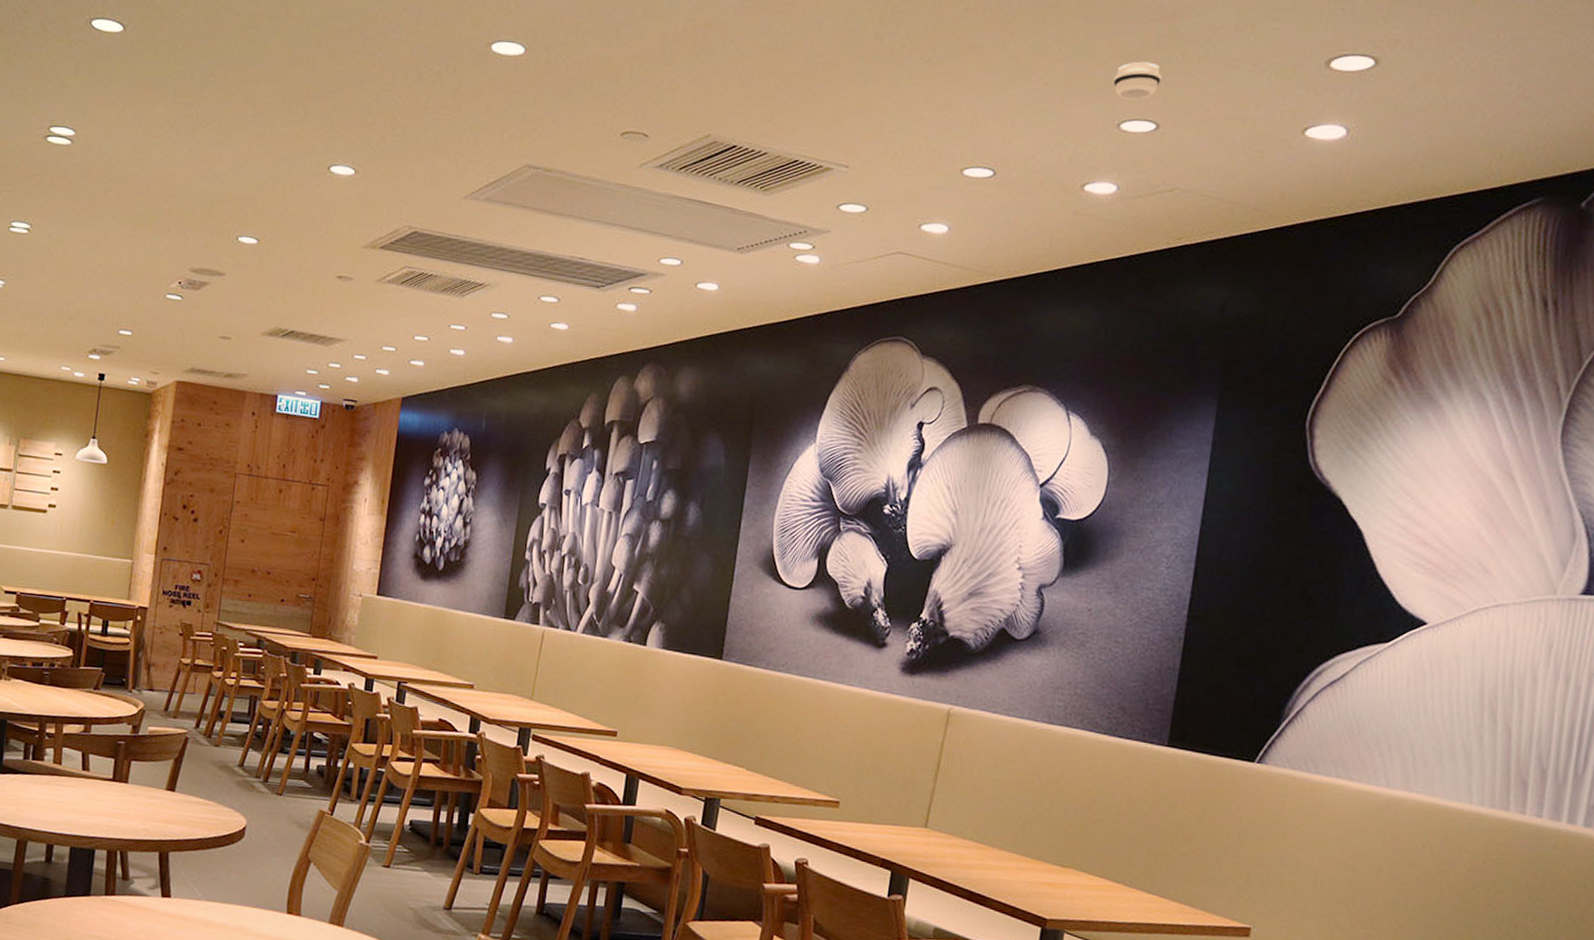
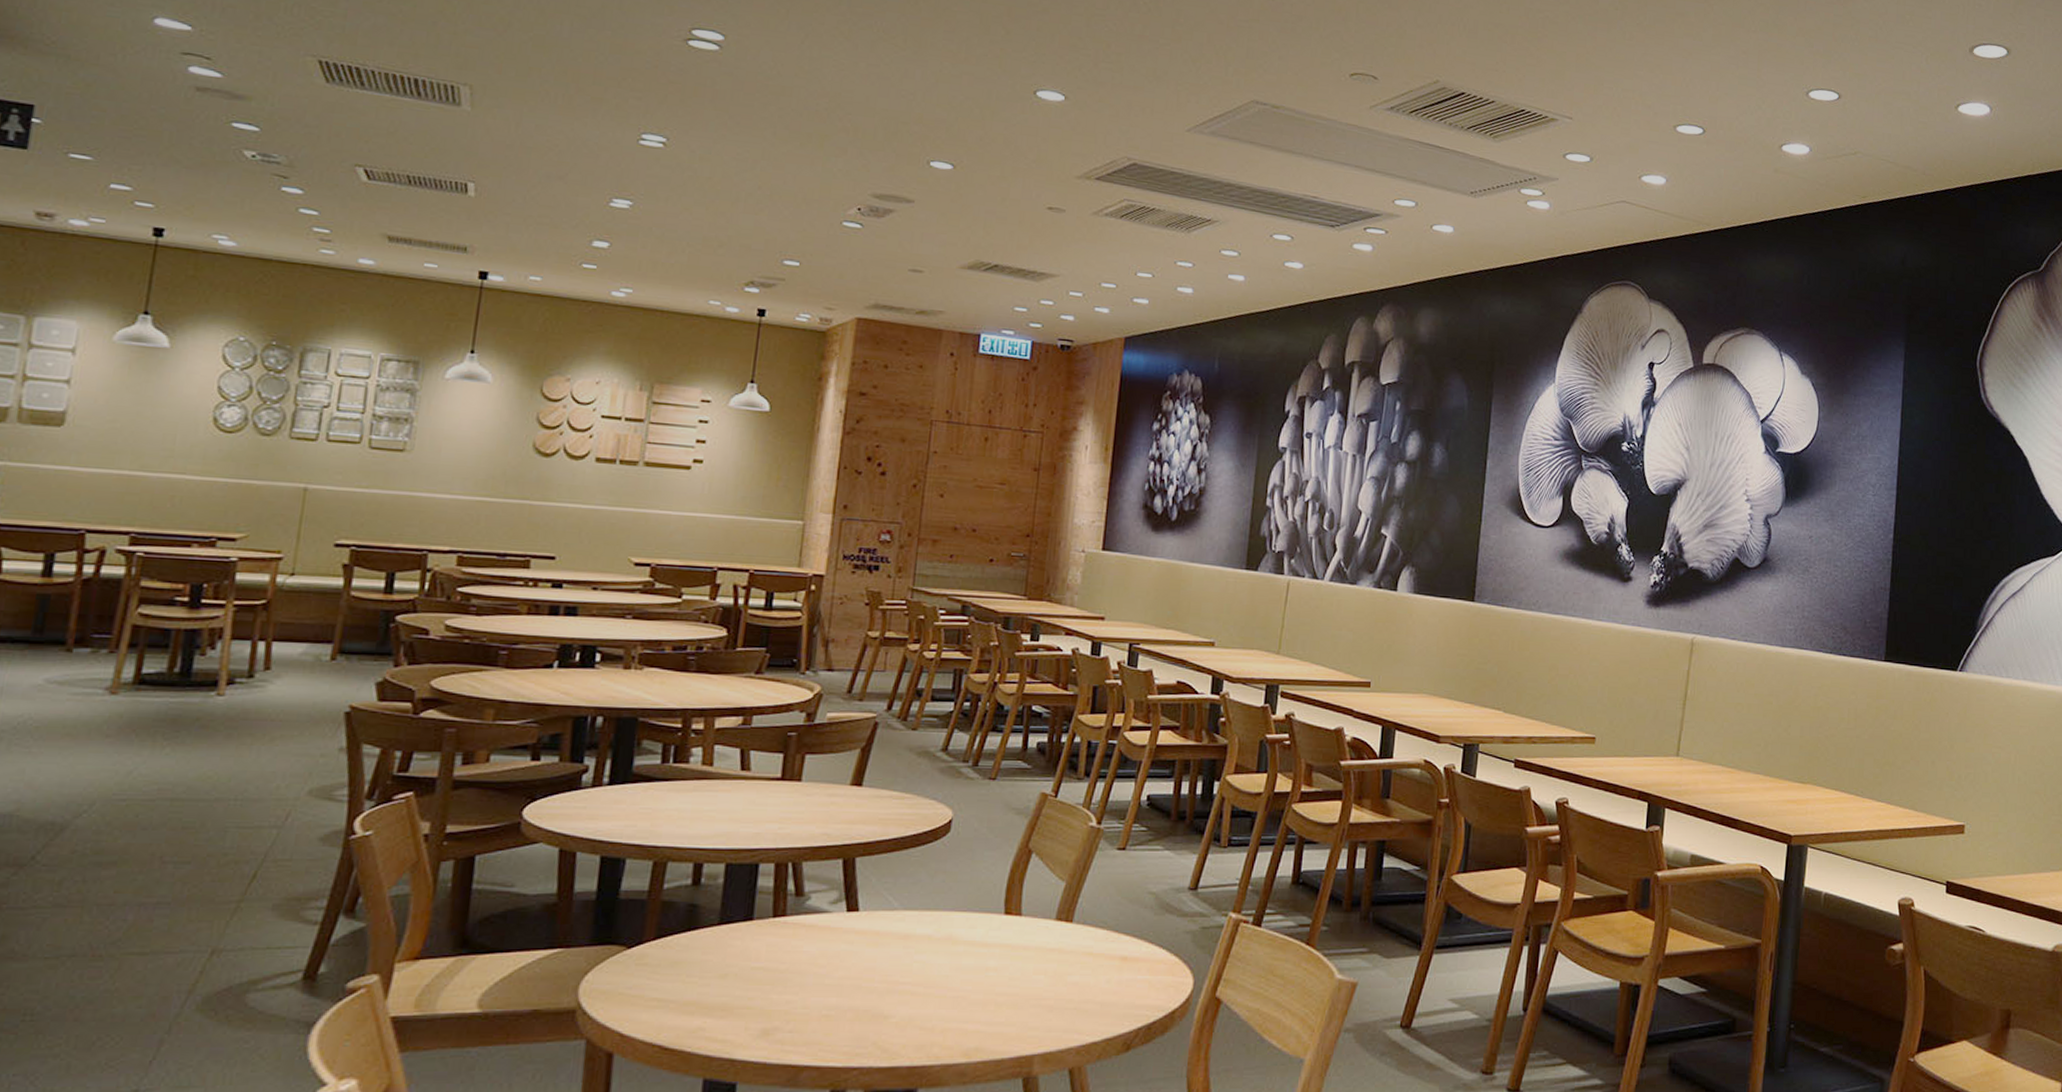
smoke detector: present [1113,61,1162,100] -> none [1801,38,1841,72]

